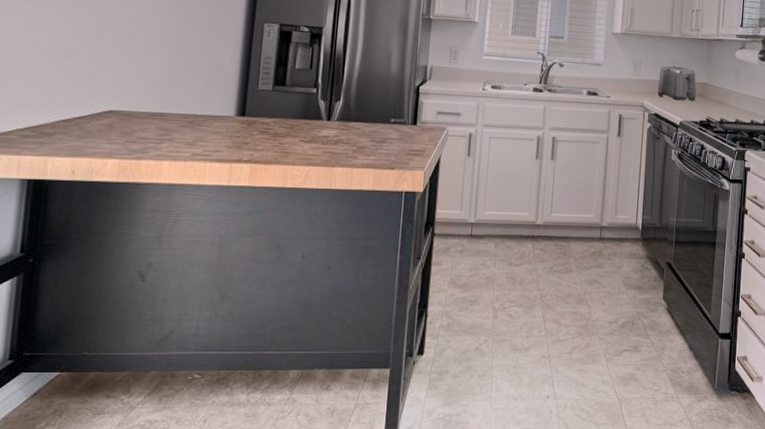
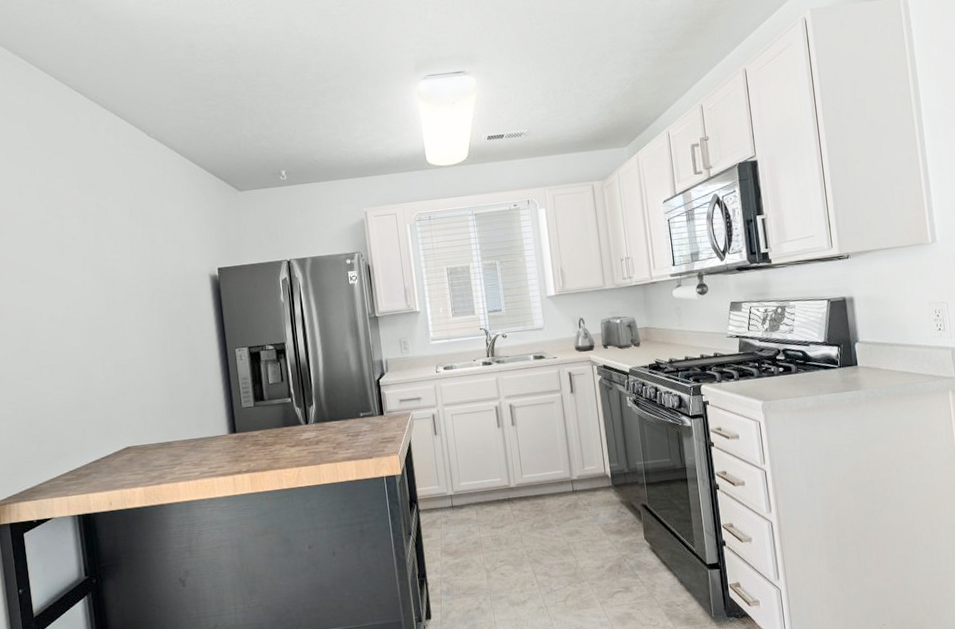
kettle: none [629,61,651,96] -> present [573,317,595,352]

